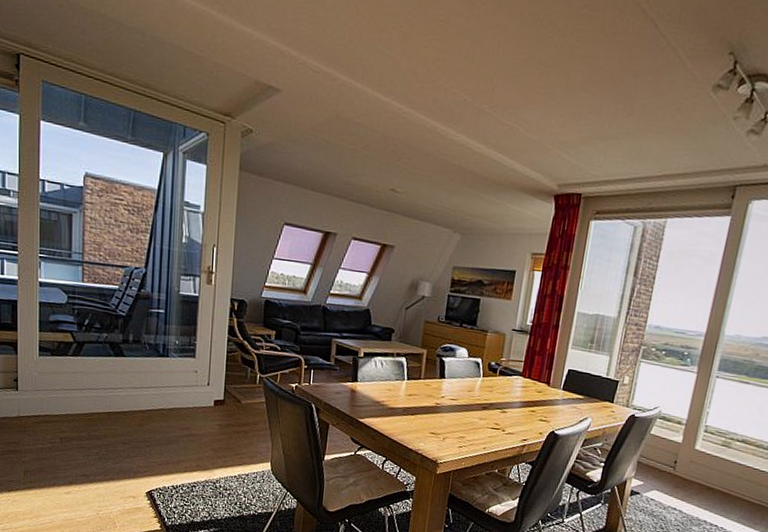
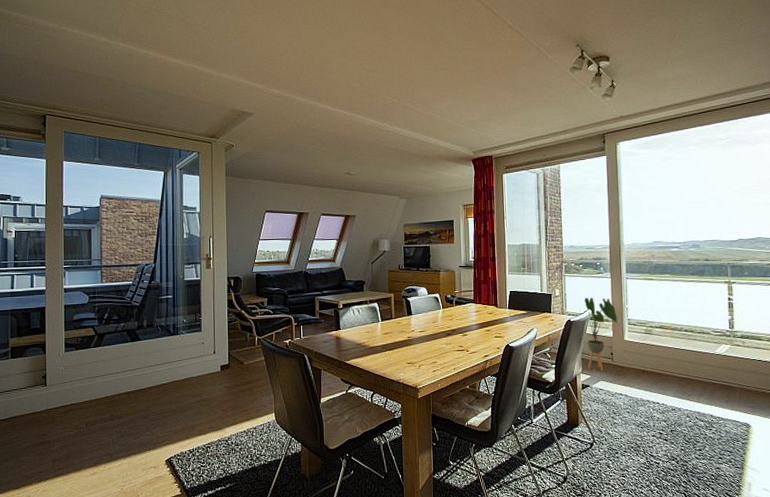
house plant: none [642,392,694,480] -> present [584,298,619,372]

